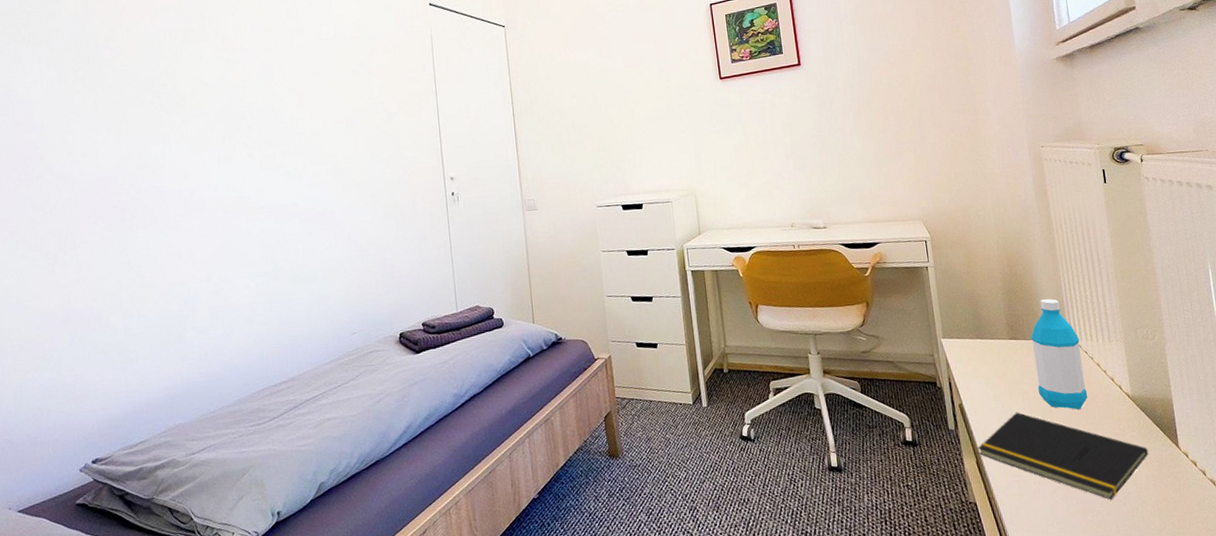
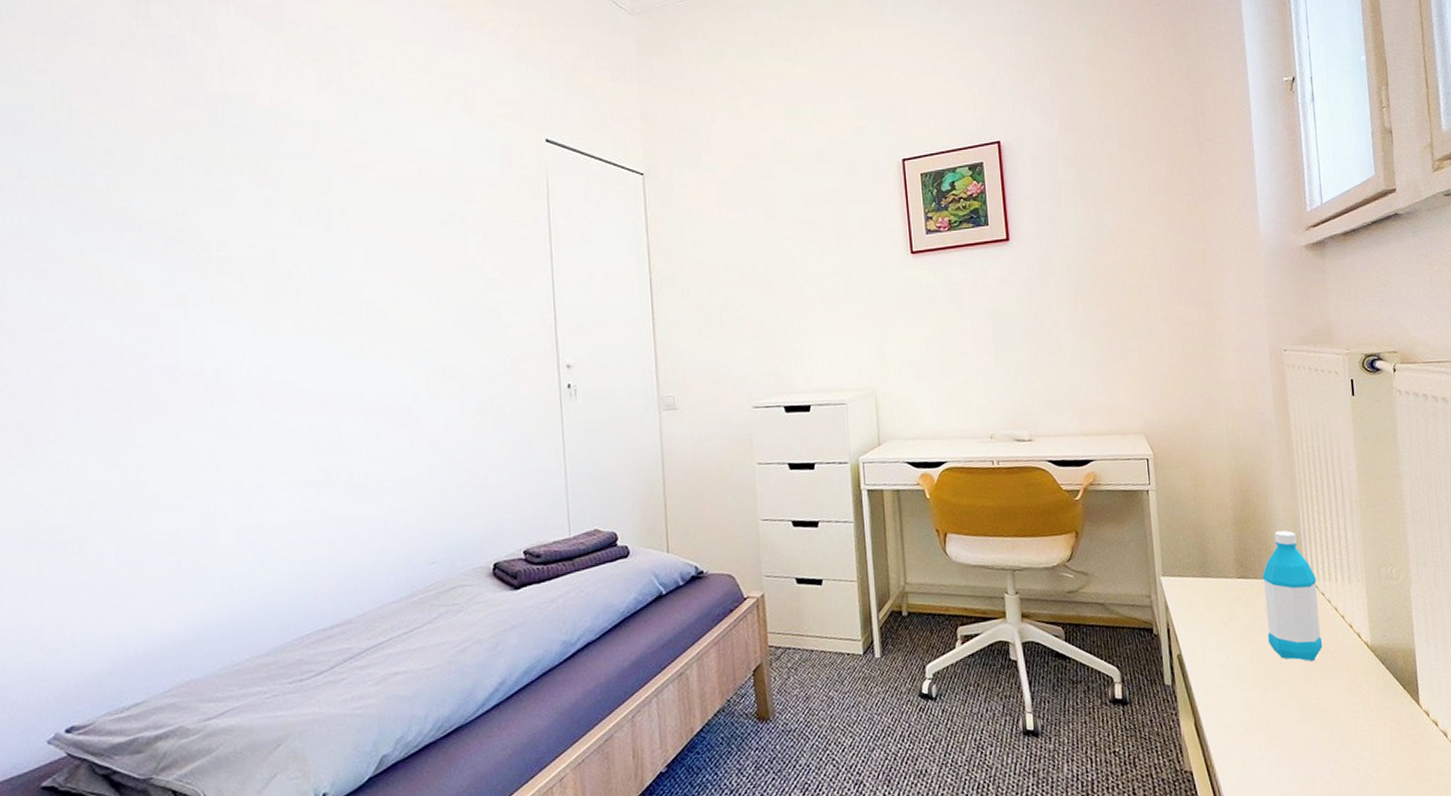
notepad: present [978,412,1149,500] -> none [1197,664,1387,767]

